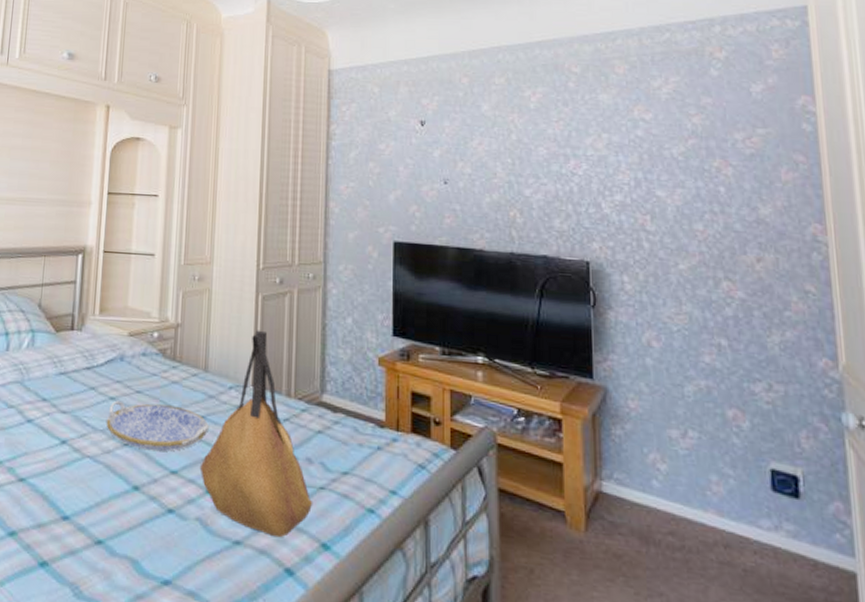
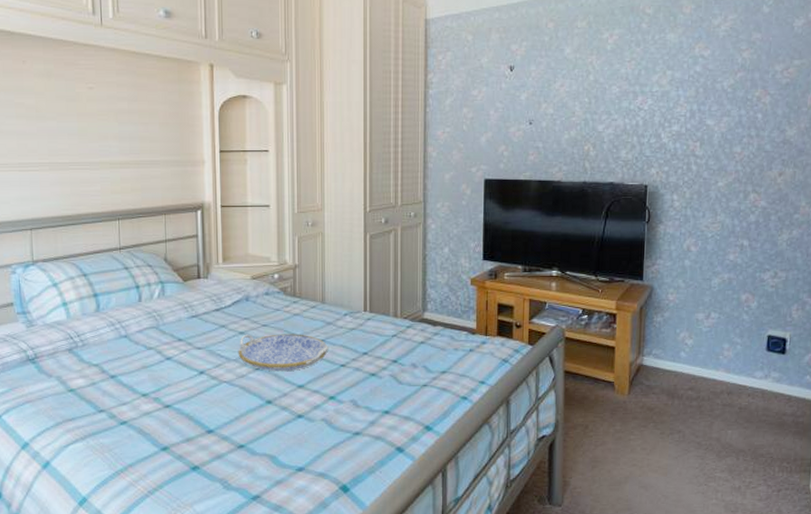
tote bag: present [199,330,313,538] -> none [322,264,418,426]

